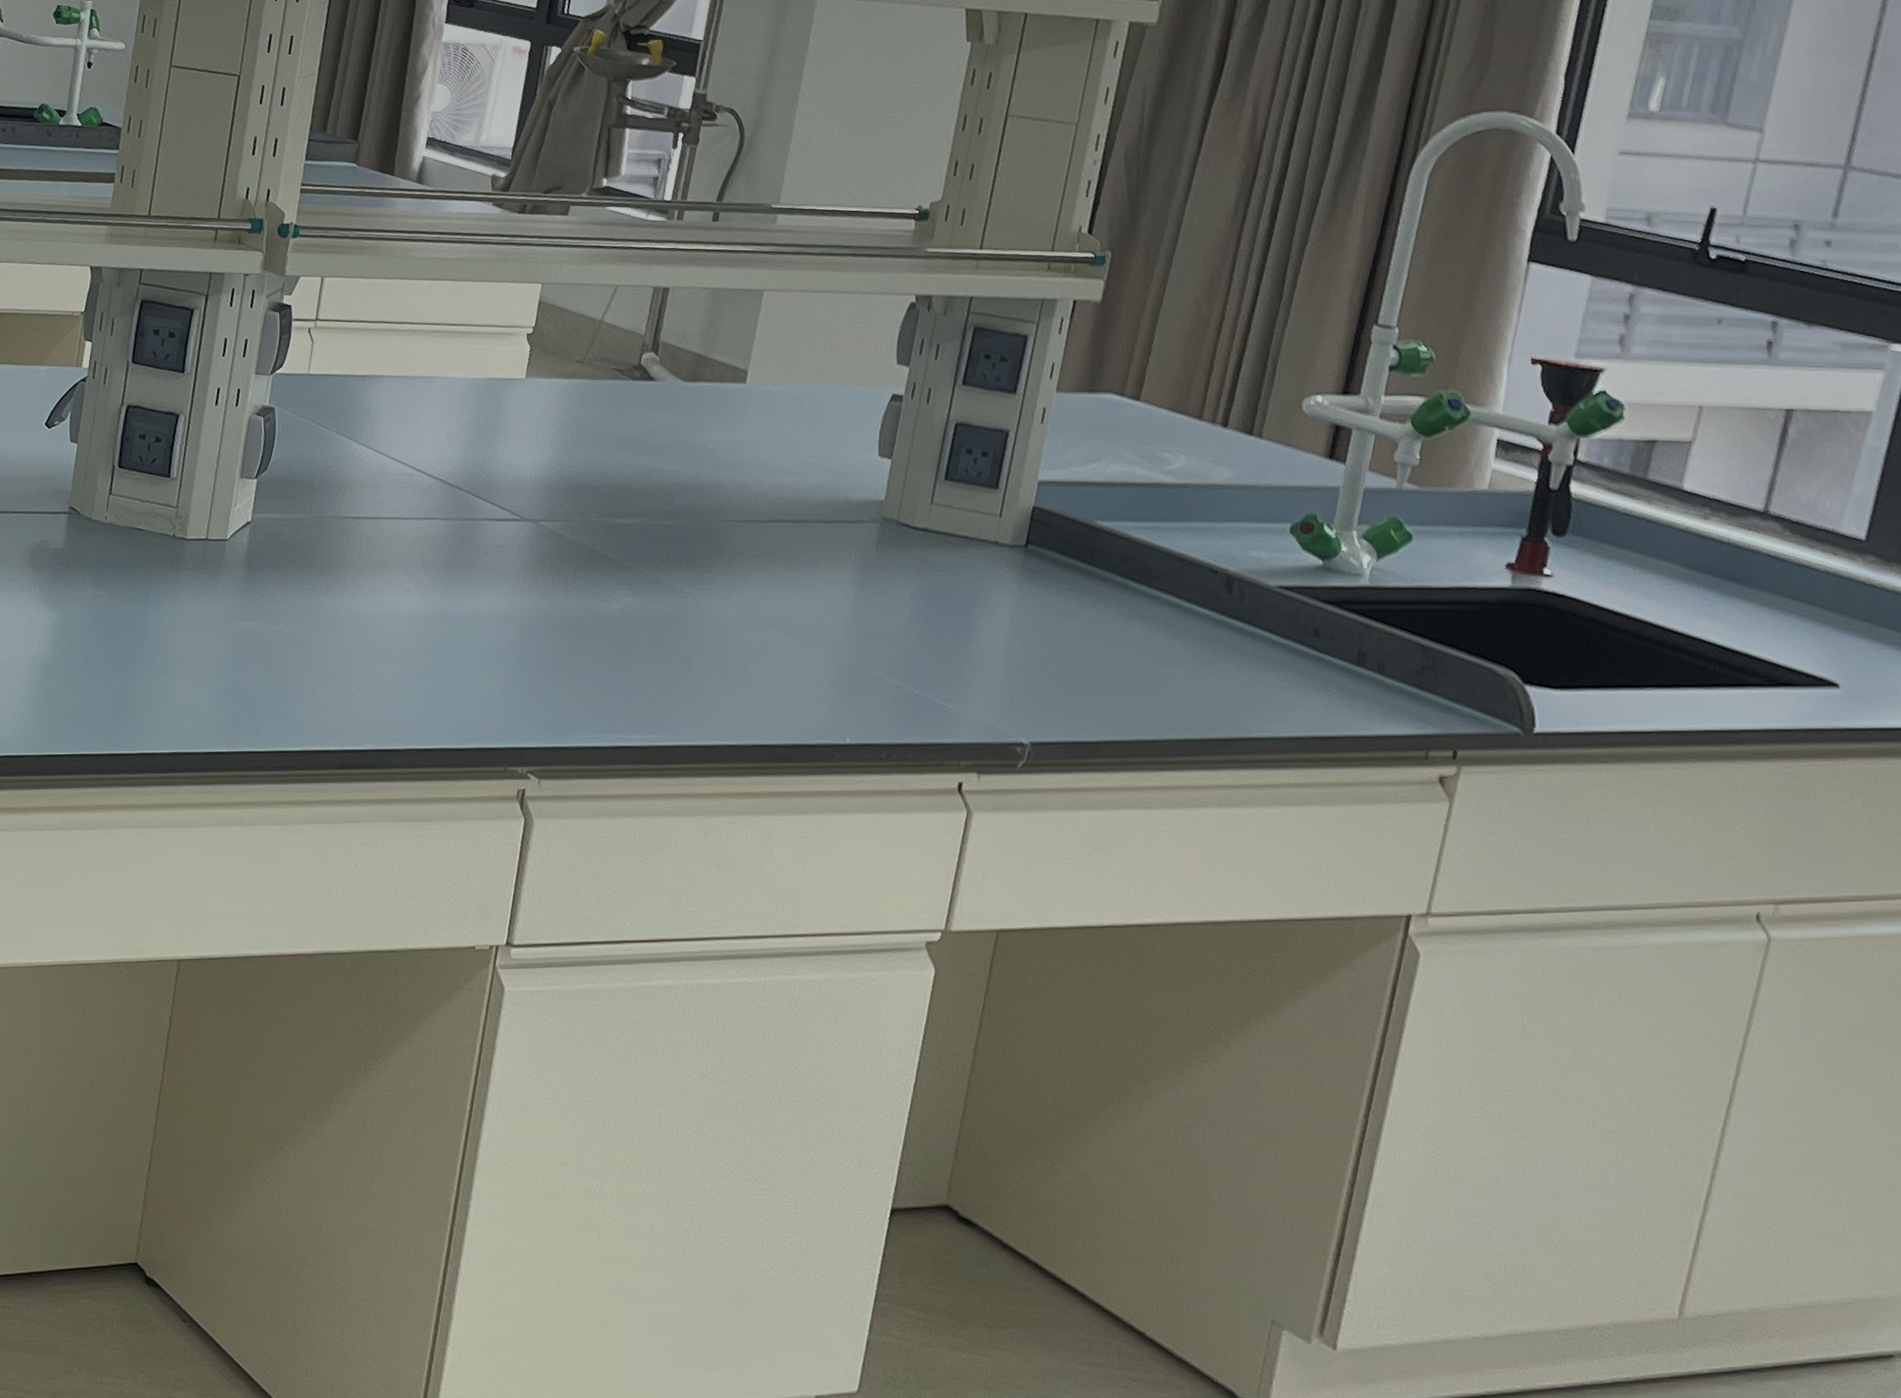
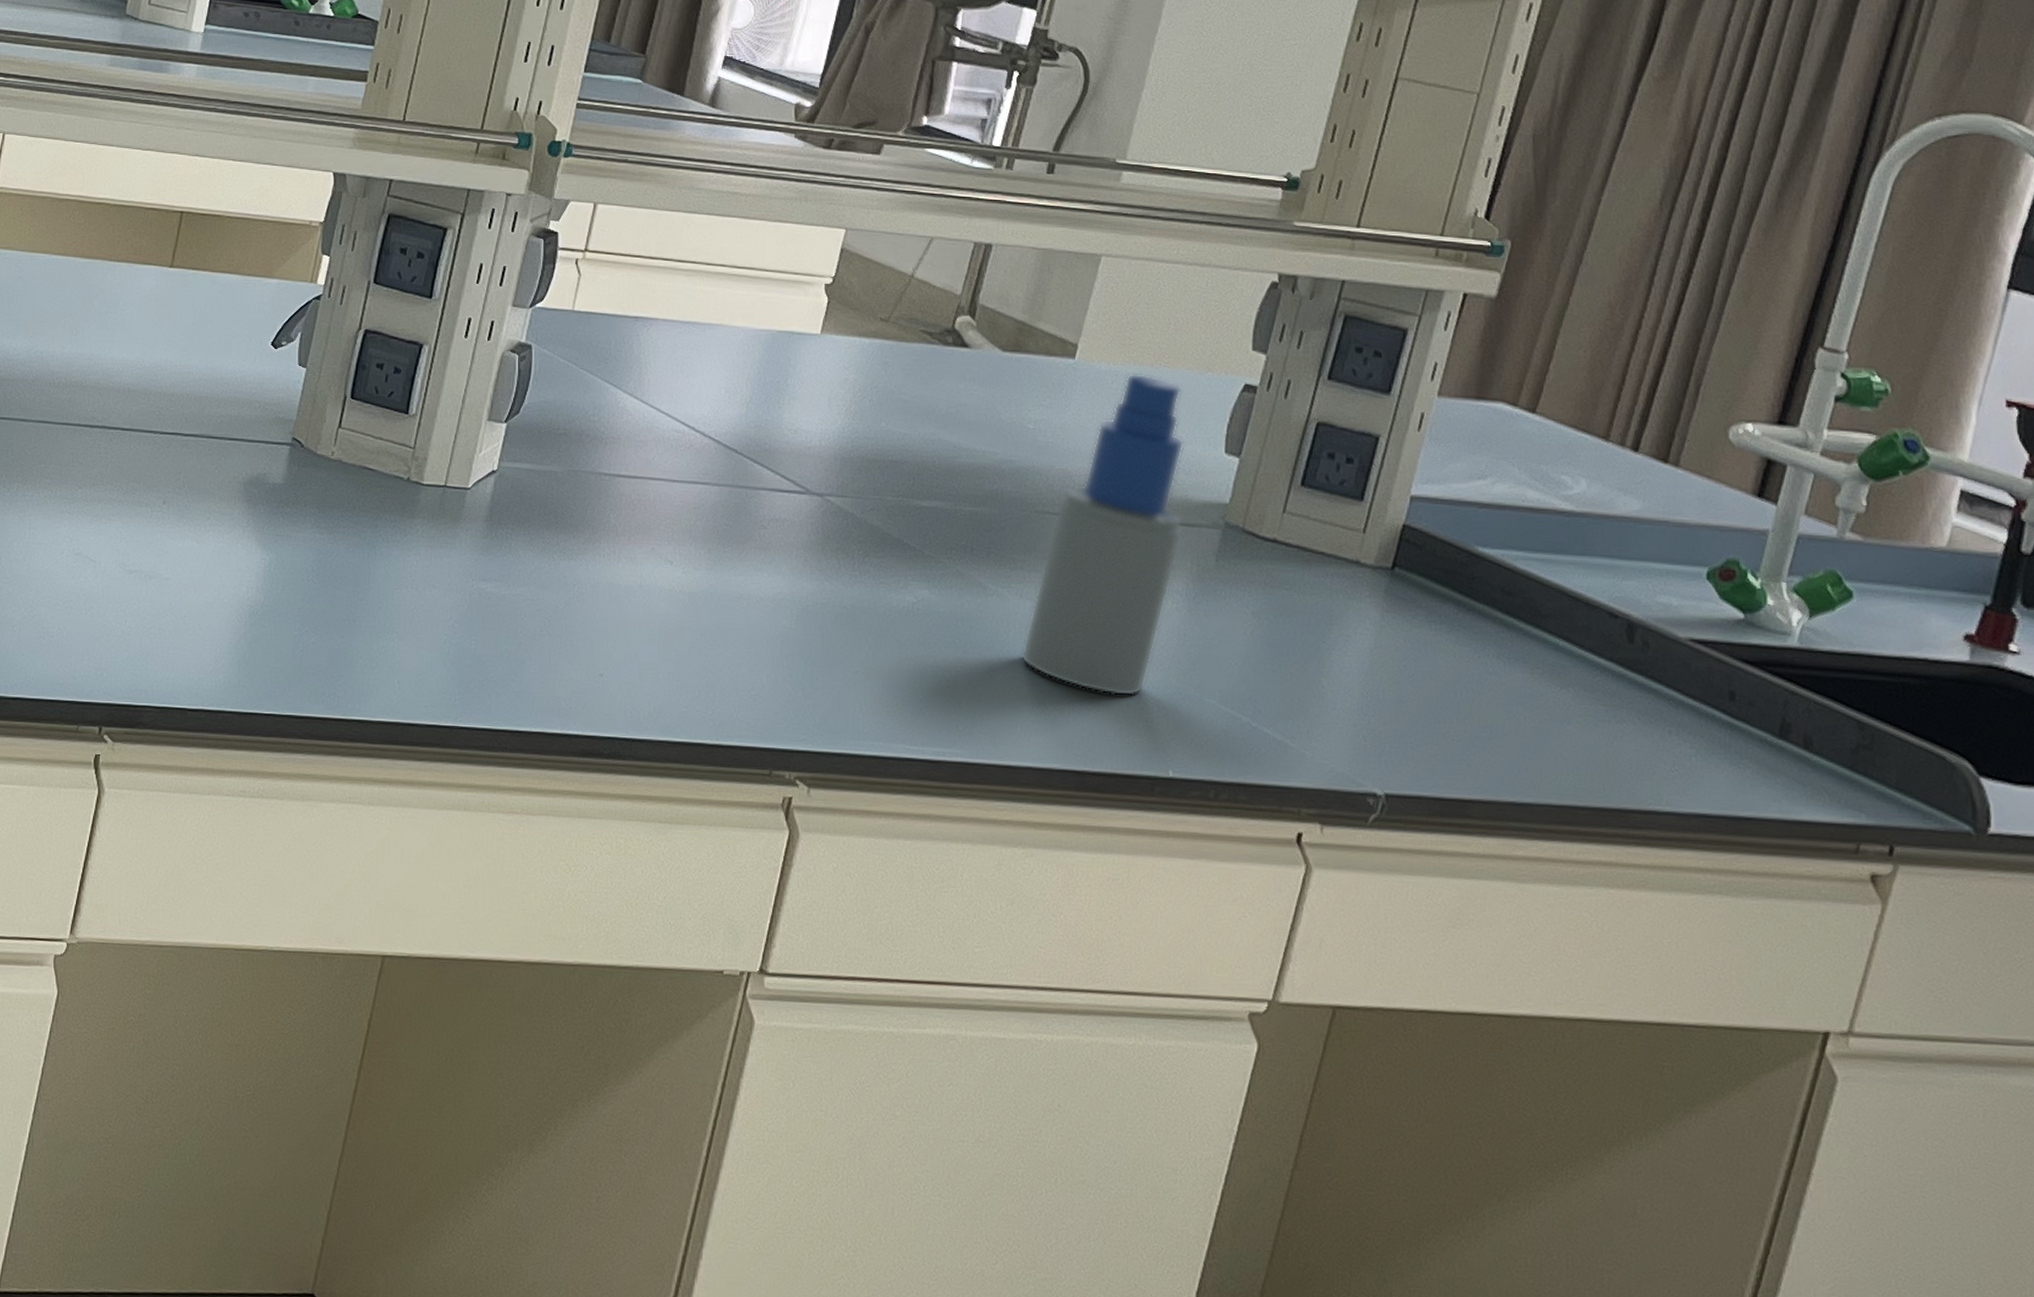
spray bottle: none [715,392,847,676] -> present [1021,374,1184,697]

